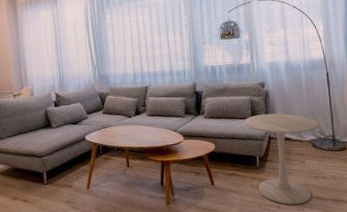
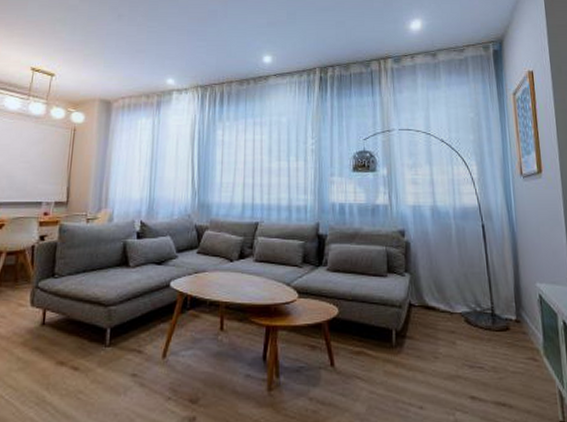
side table: present [244,113,319,205] -> none [378,272,474,406]

